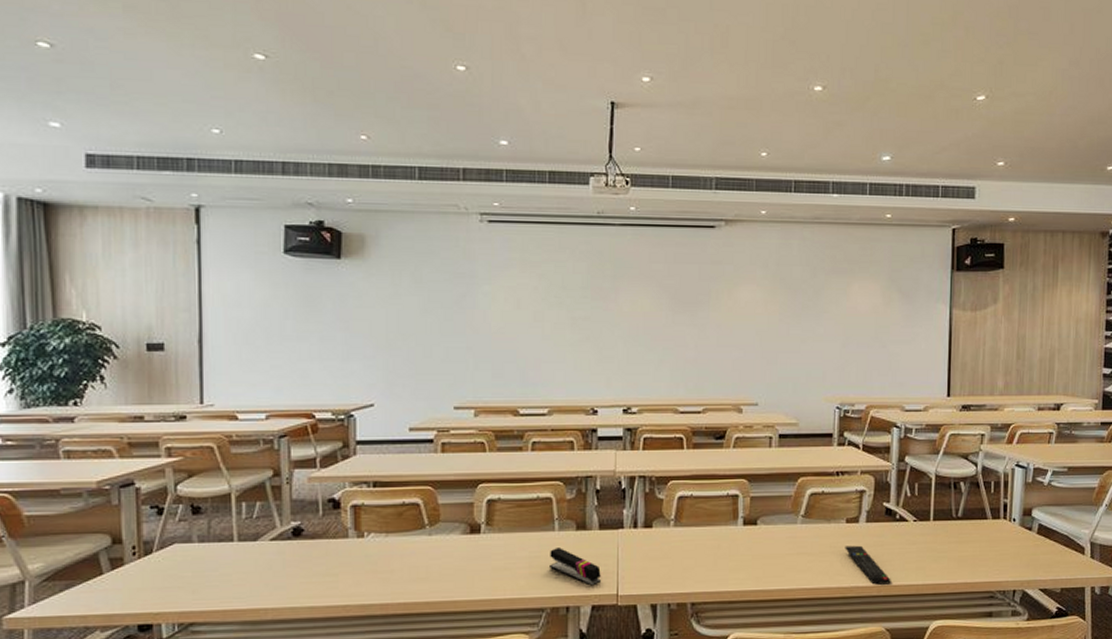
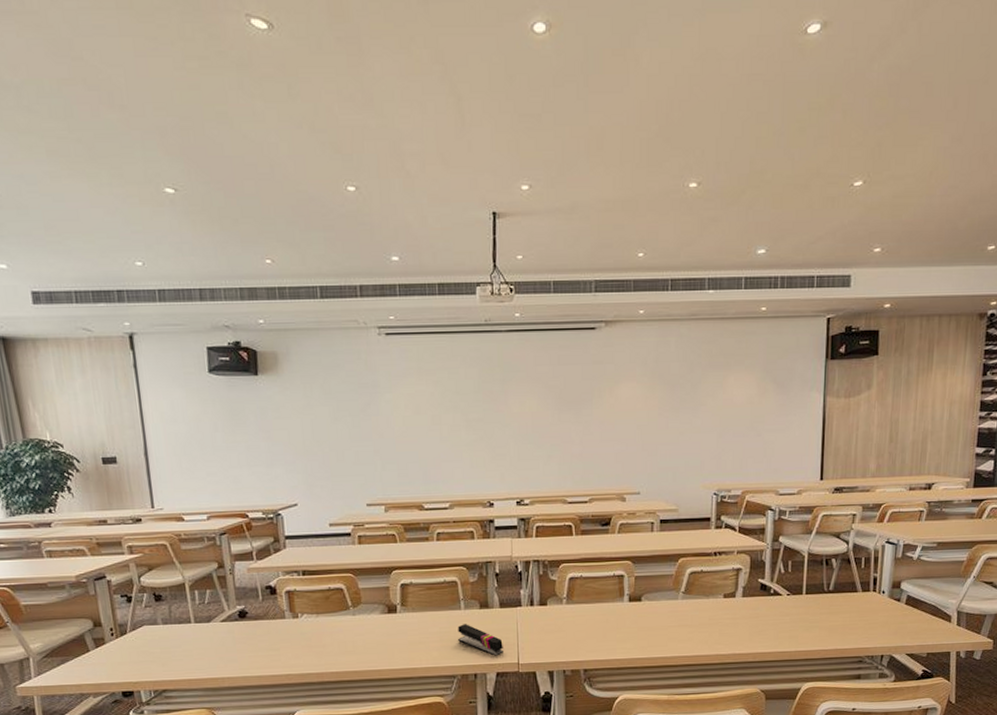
remote control: present [845,545,891,585] -> none [722,617,766,652]

